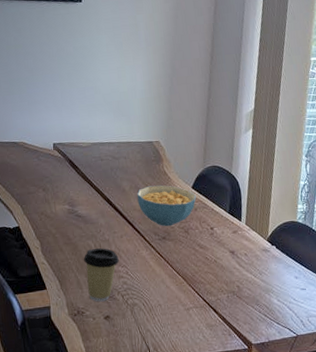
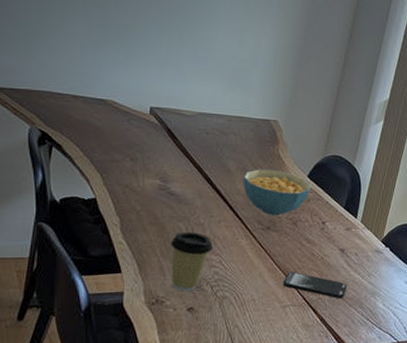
smartphone: none [183,276,242,298] -> present [283,272,348,299]

